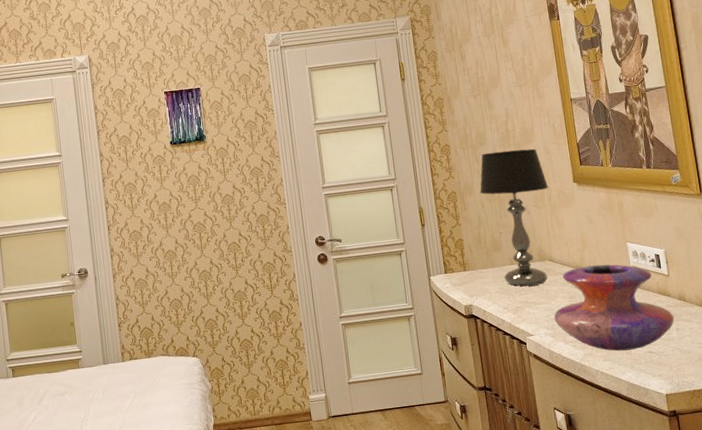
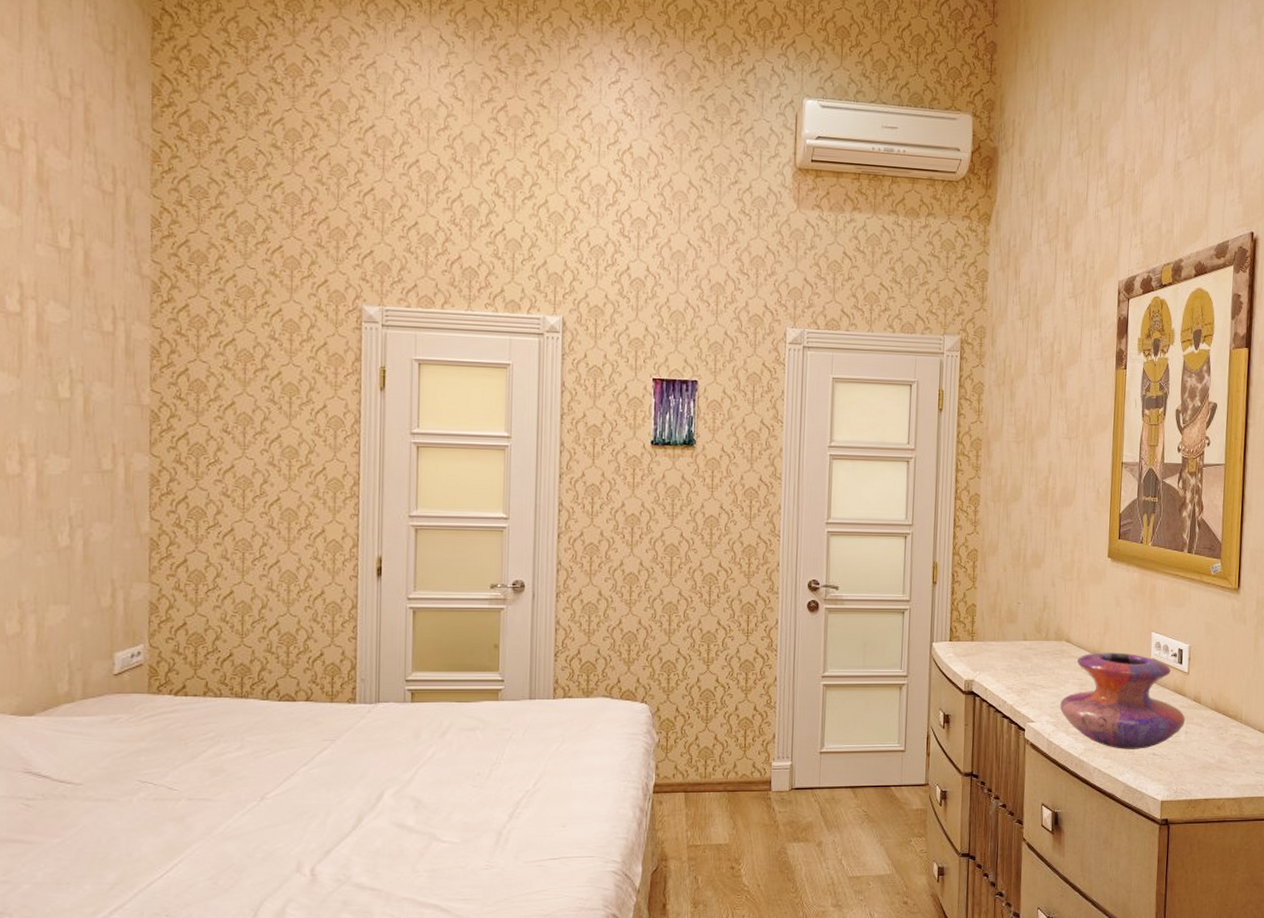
table lamp: present [480,148,549,287] -> none [1004,510,1081,667]

